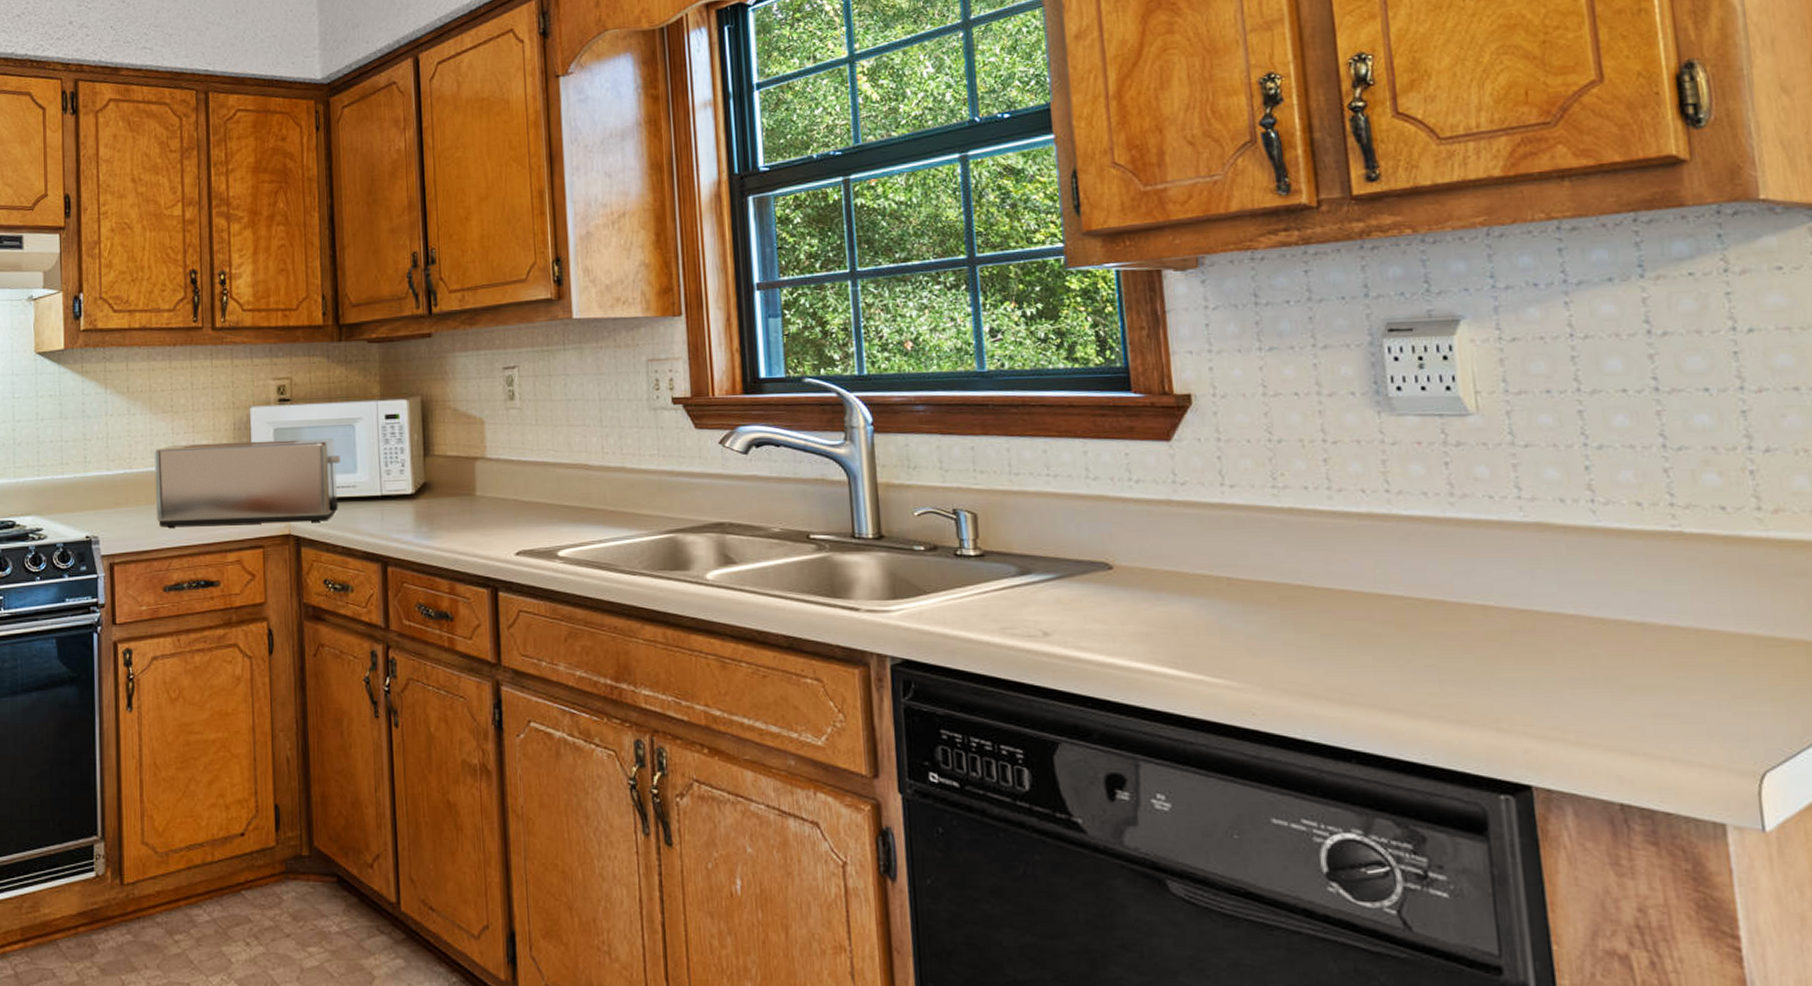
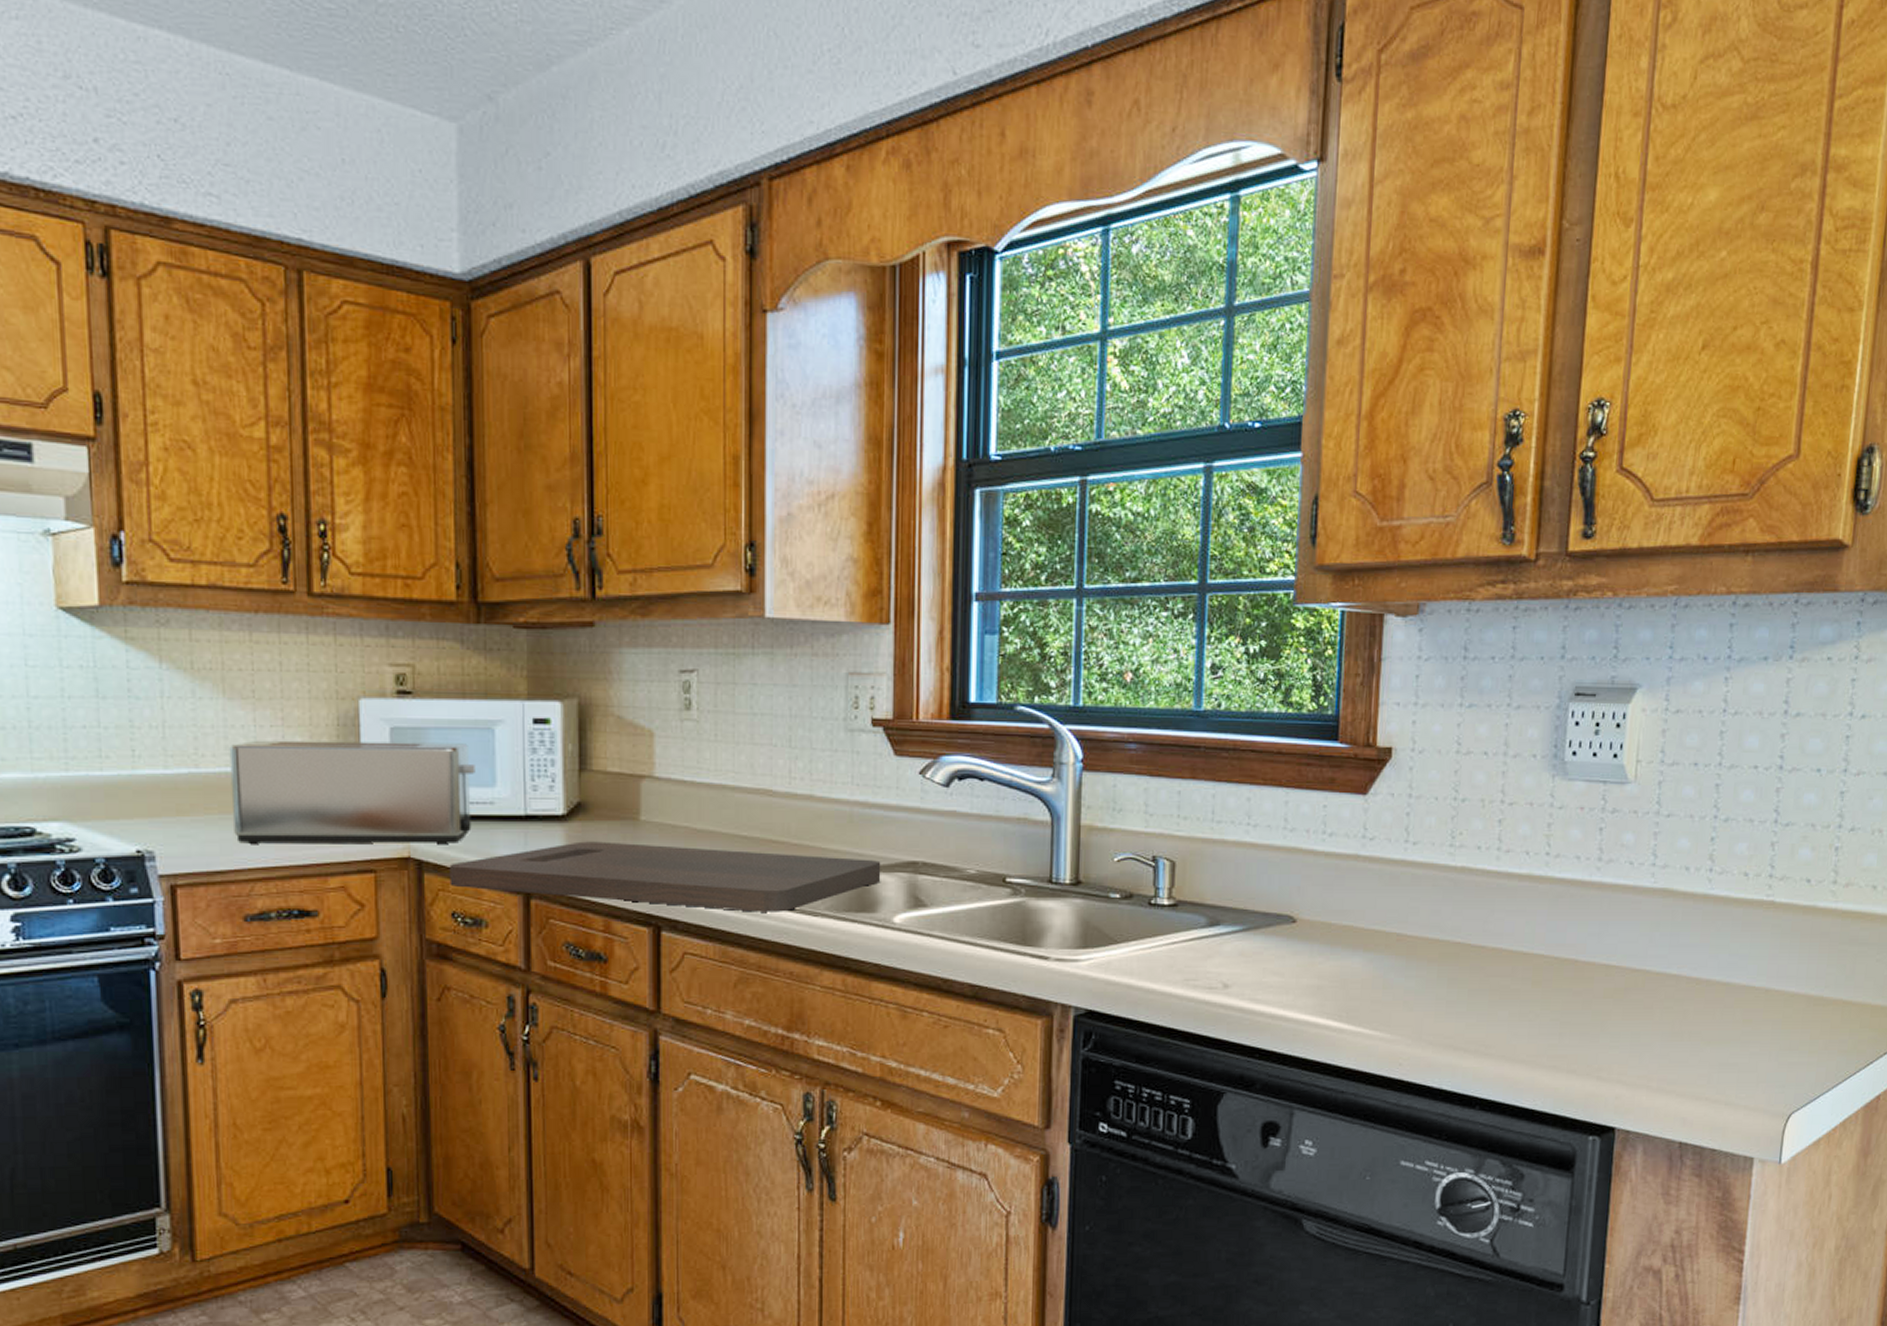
cutting board: none [321,515,692,573] -> present [449,841,881,912]

